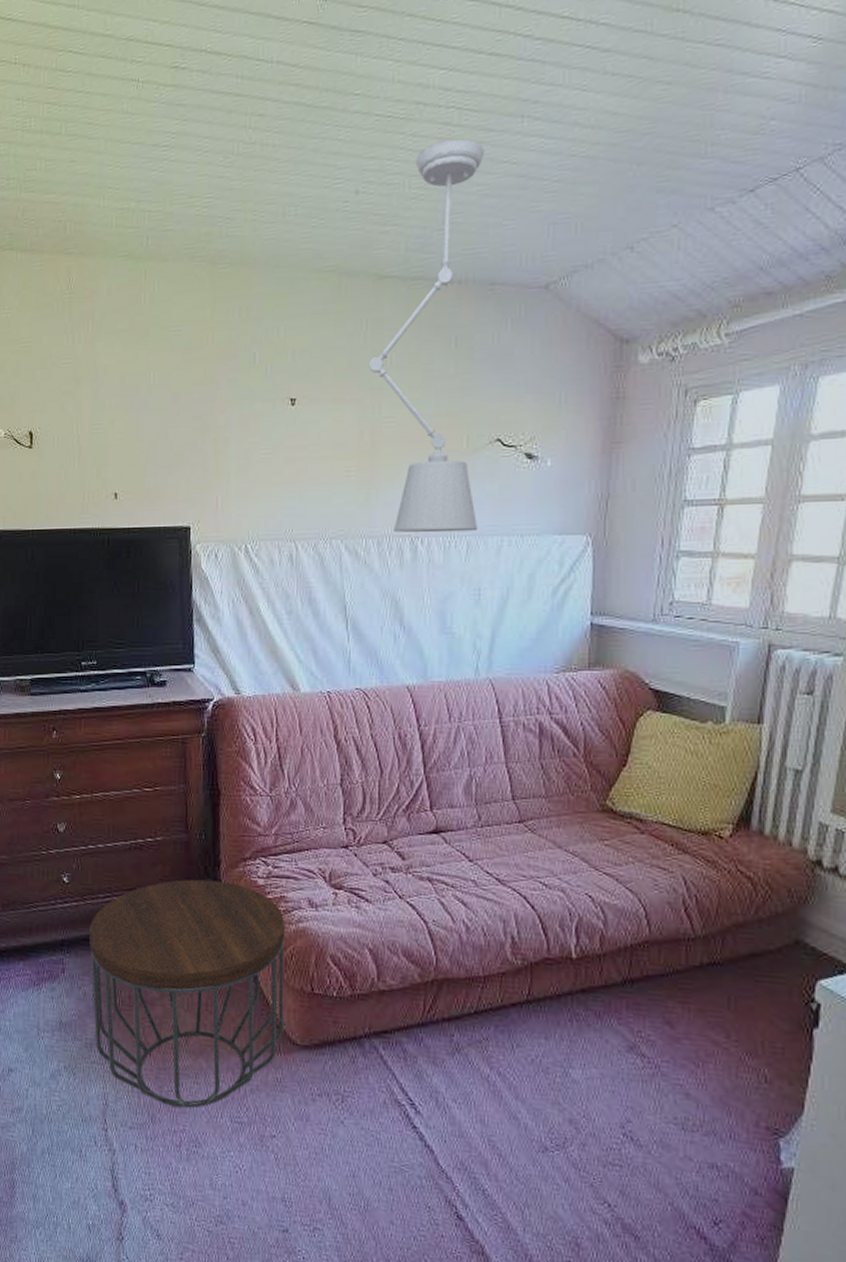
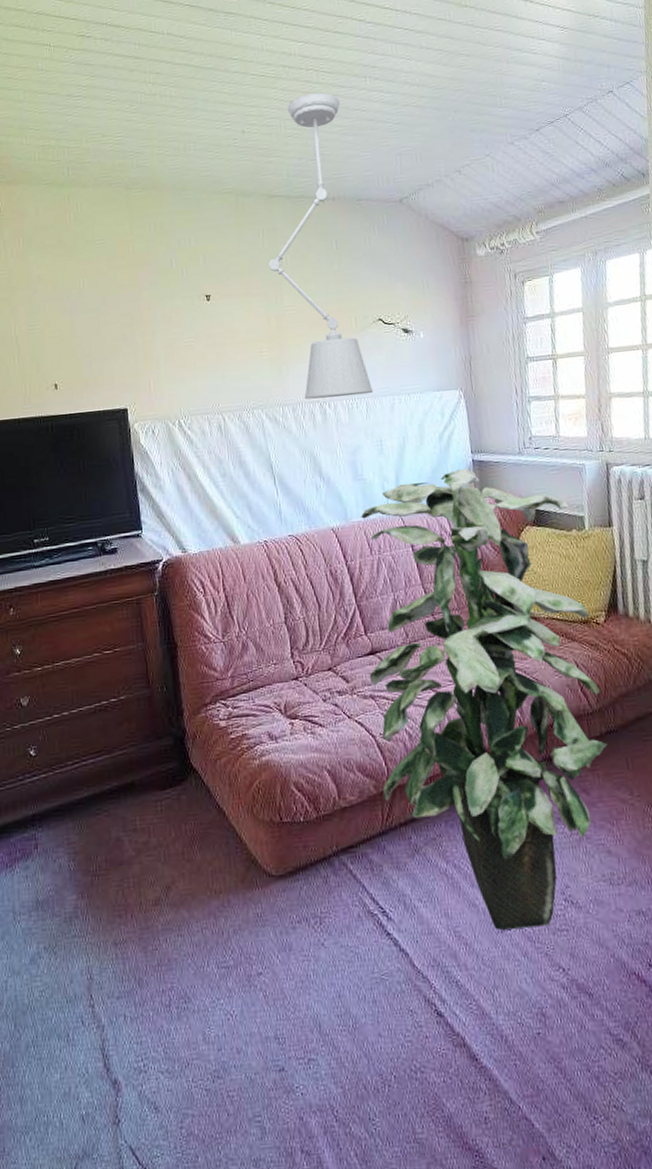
side table: present [88,879,286,1108] -> none [59,729,259,965]
indoor plant: none [427,633,713,1157] -> present [361,469,608,930]

